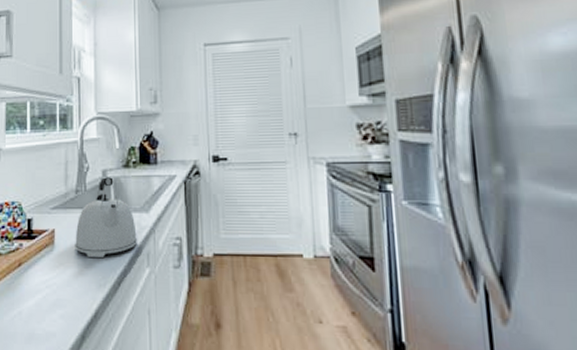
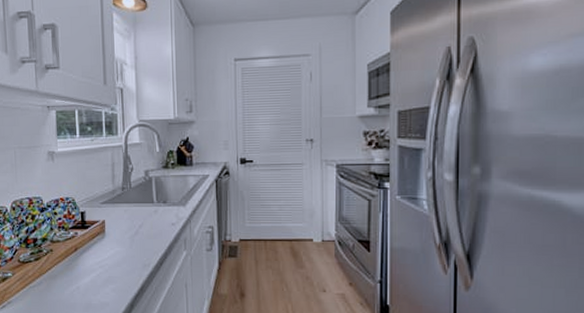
kettle: present [75,177,137,257] -> none [122,176,176,243]

